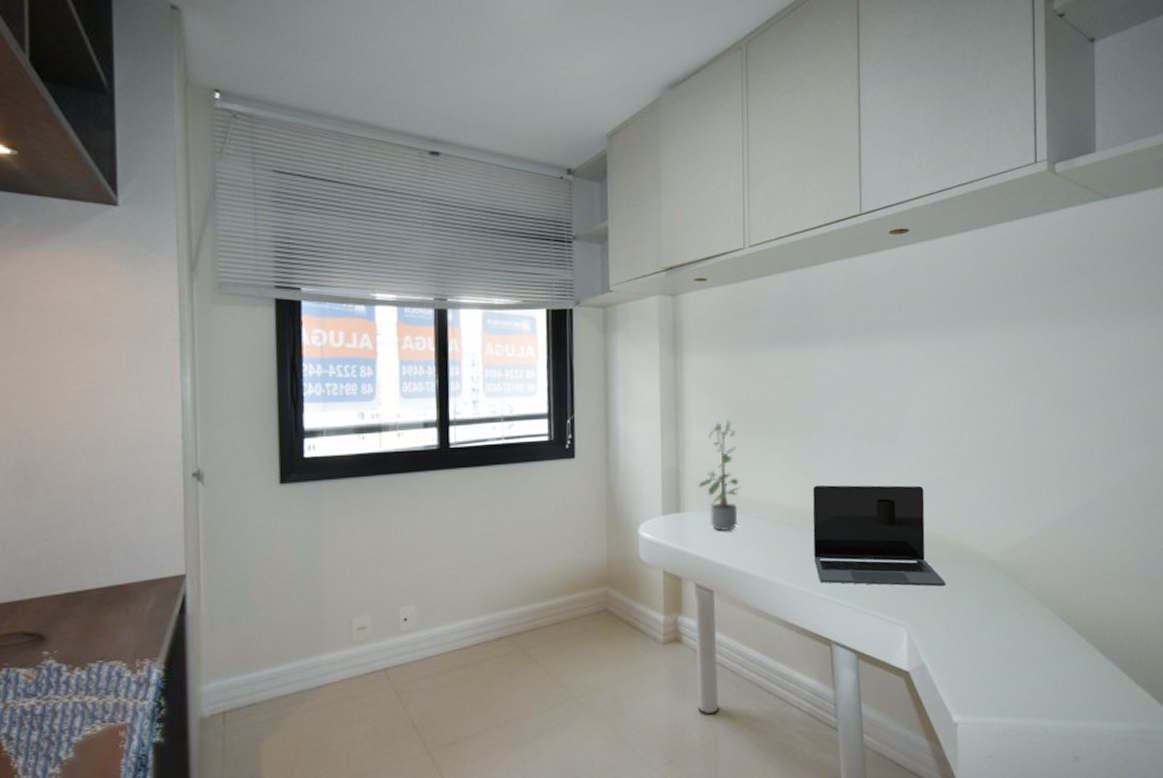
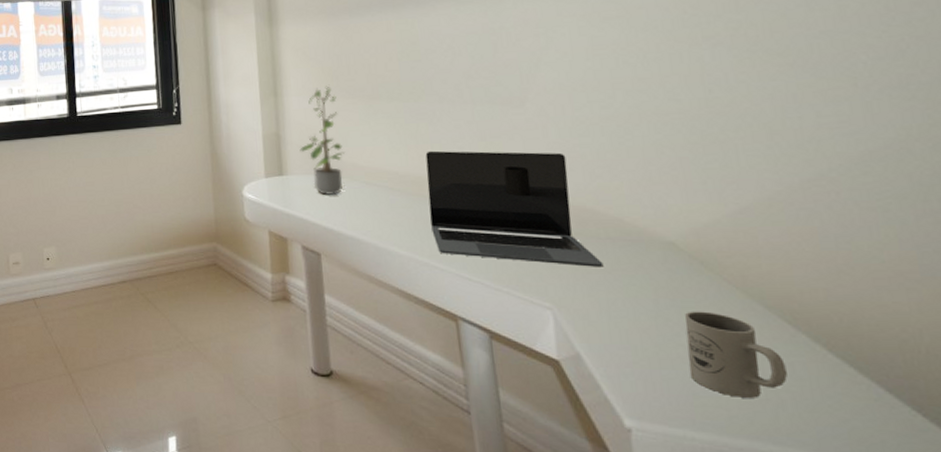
mug: none [999,617,1061,685] -> present [684,311,787,398]

